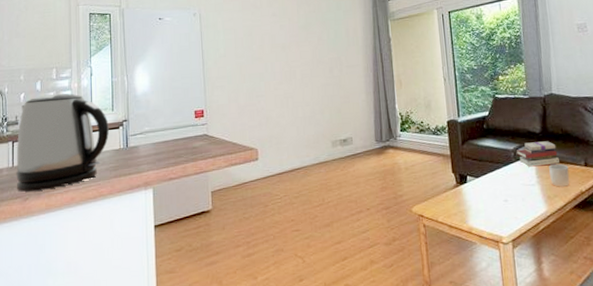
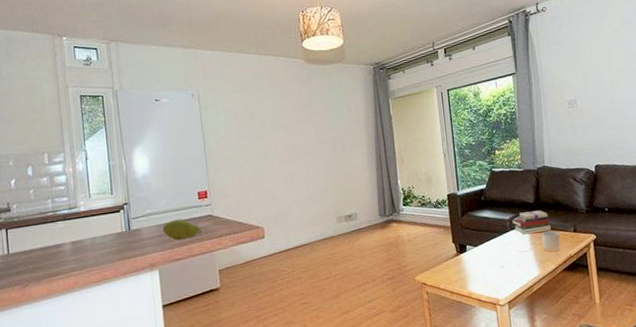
kettle: present [16,93,109,192] -> none [10,178,110,279]
fruit: none [159,137,197,159] -> present [163,219,202,240]

